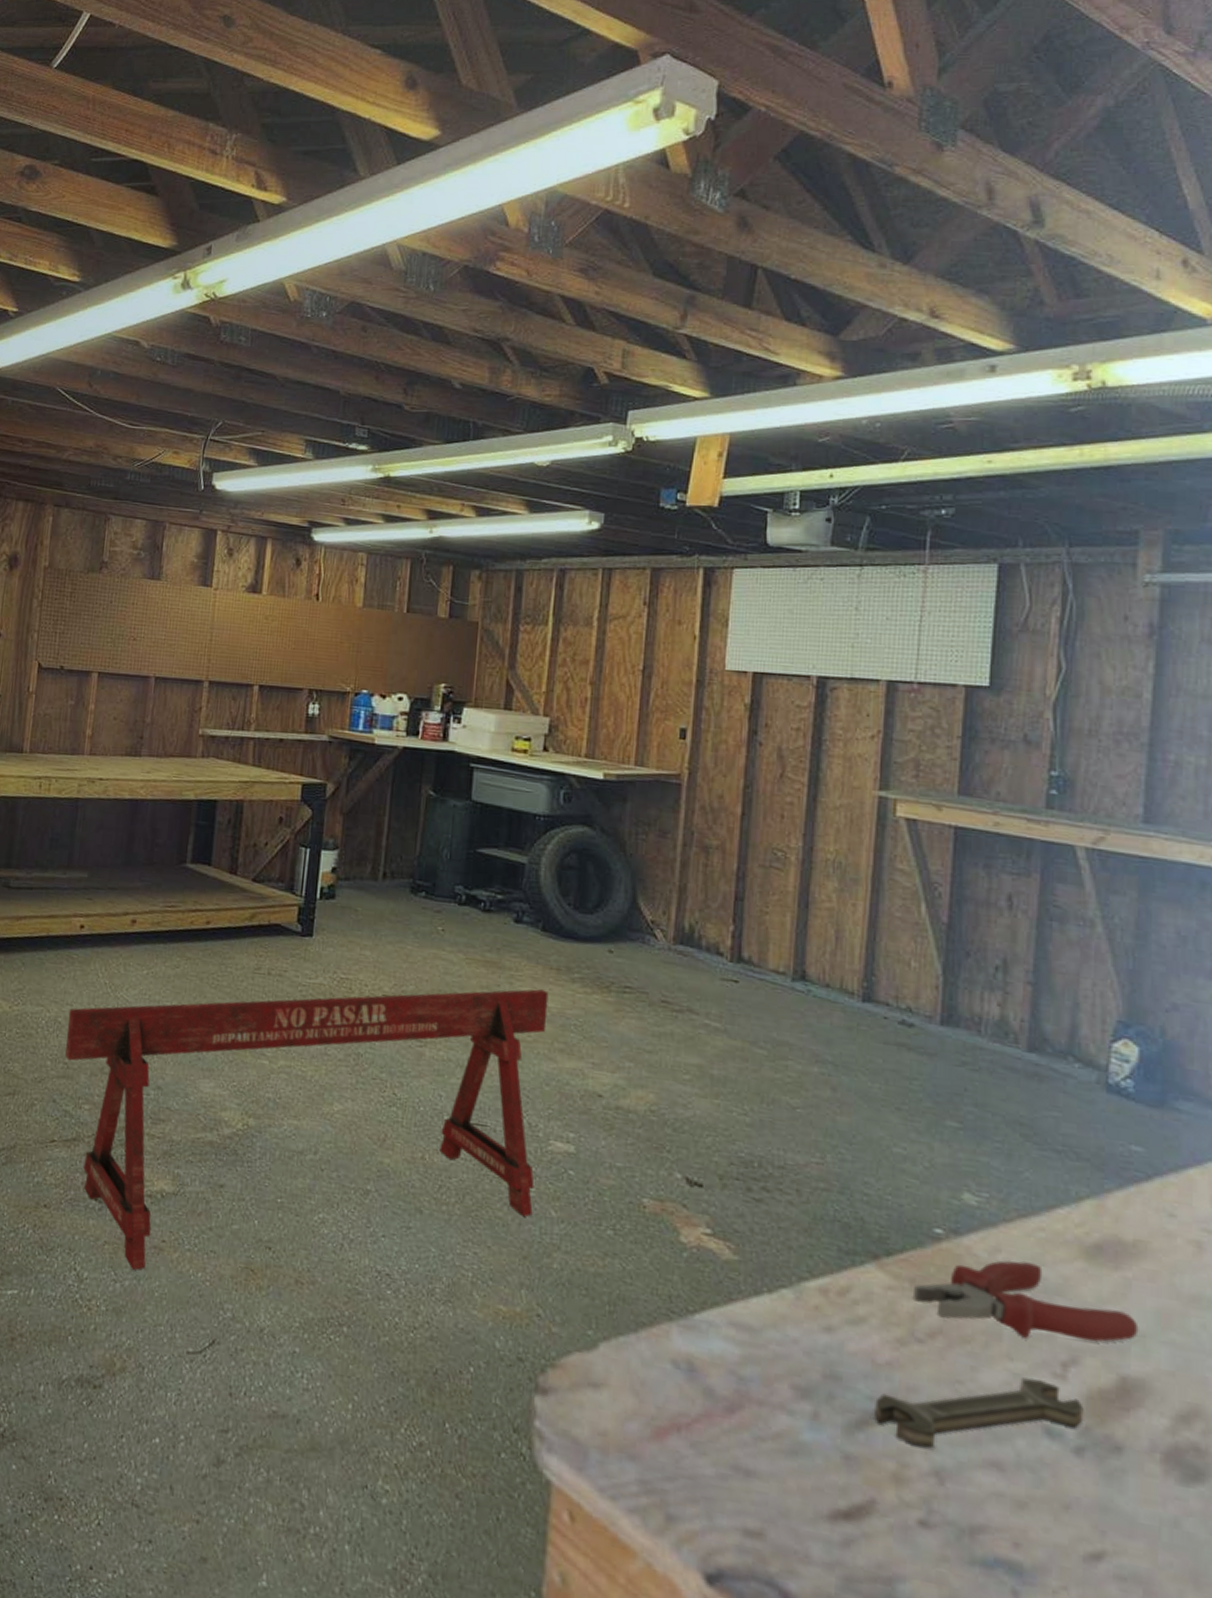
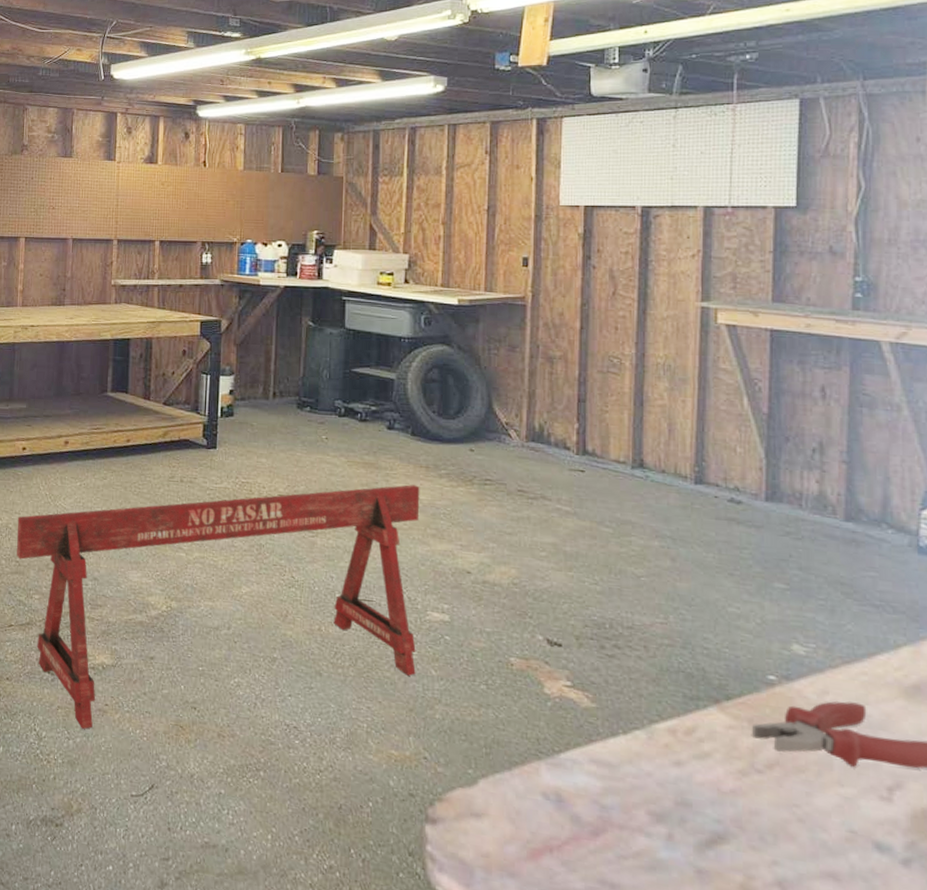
wrench: present [875,1377,1084,1448] -> none [722,800,909,862]

